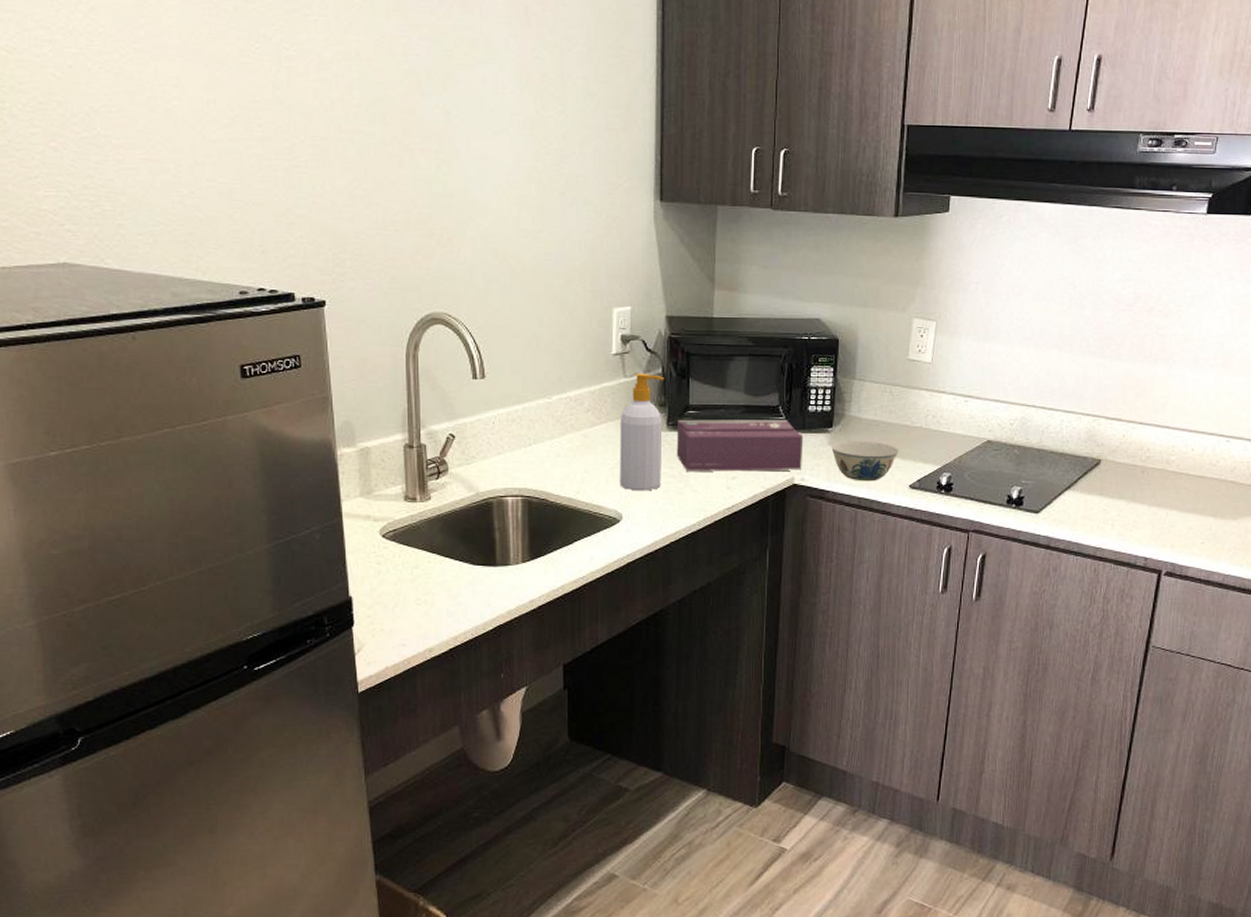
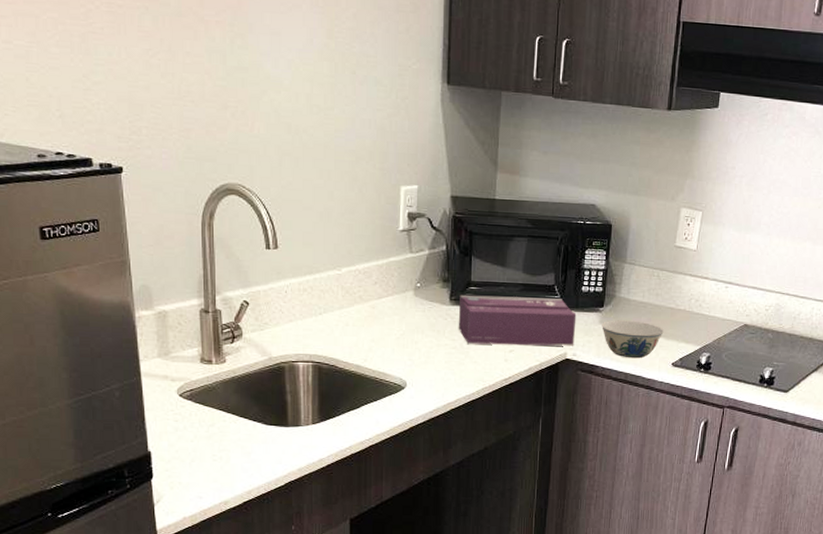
soap bottle: present [620,373,664,491] -> none [405,249,448,361]

